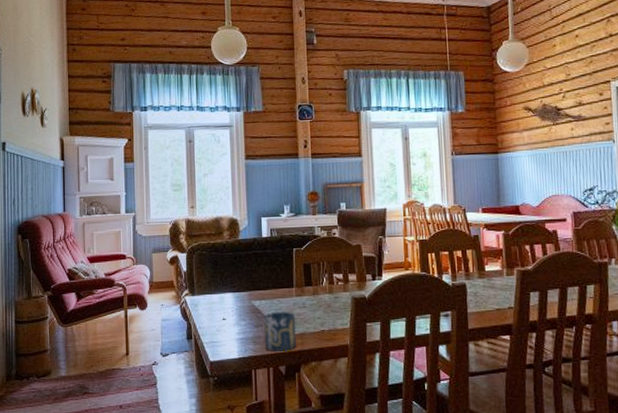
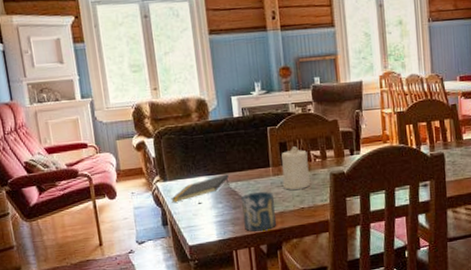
notepad: none [197,292,254,317] -> present [171,174,230,203]
candle: none [305,268,331,311] -> present [281,146,310,190]

